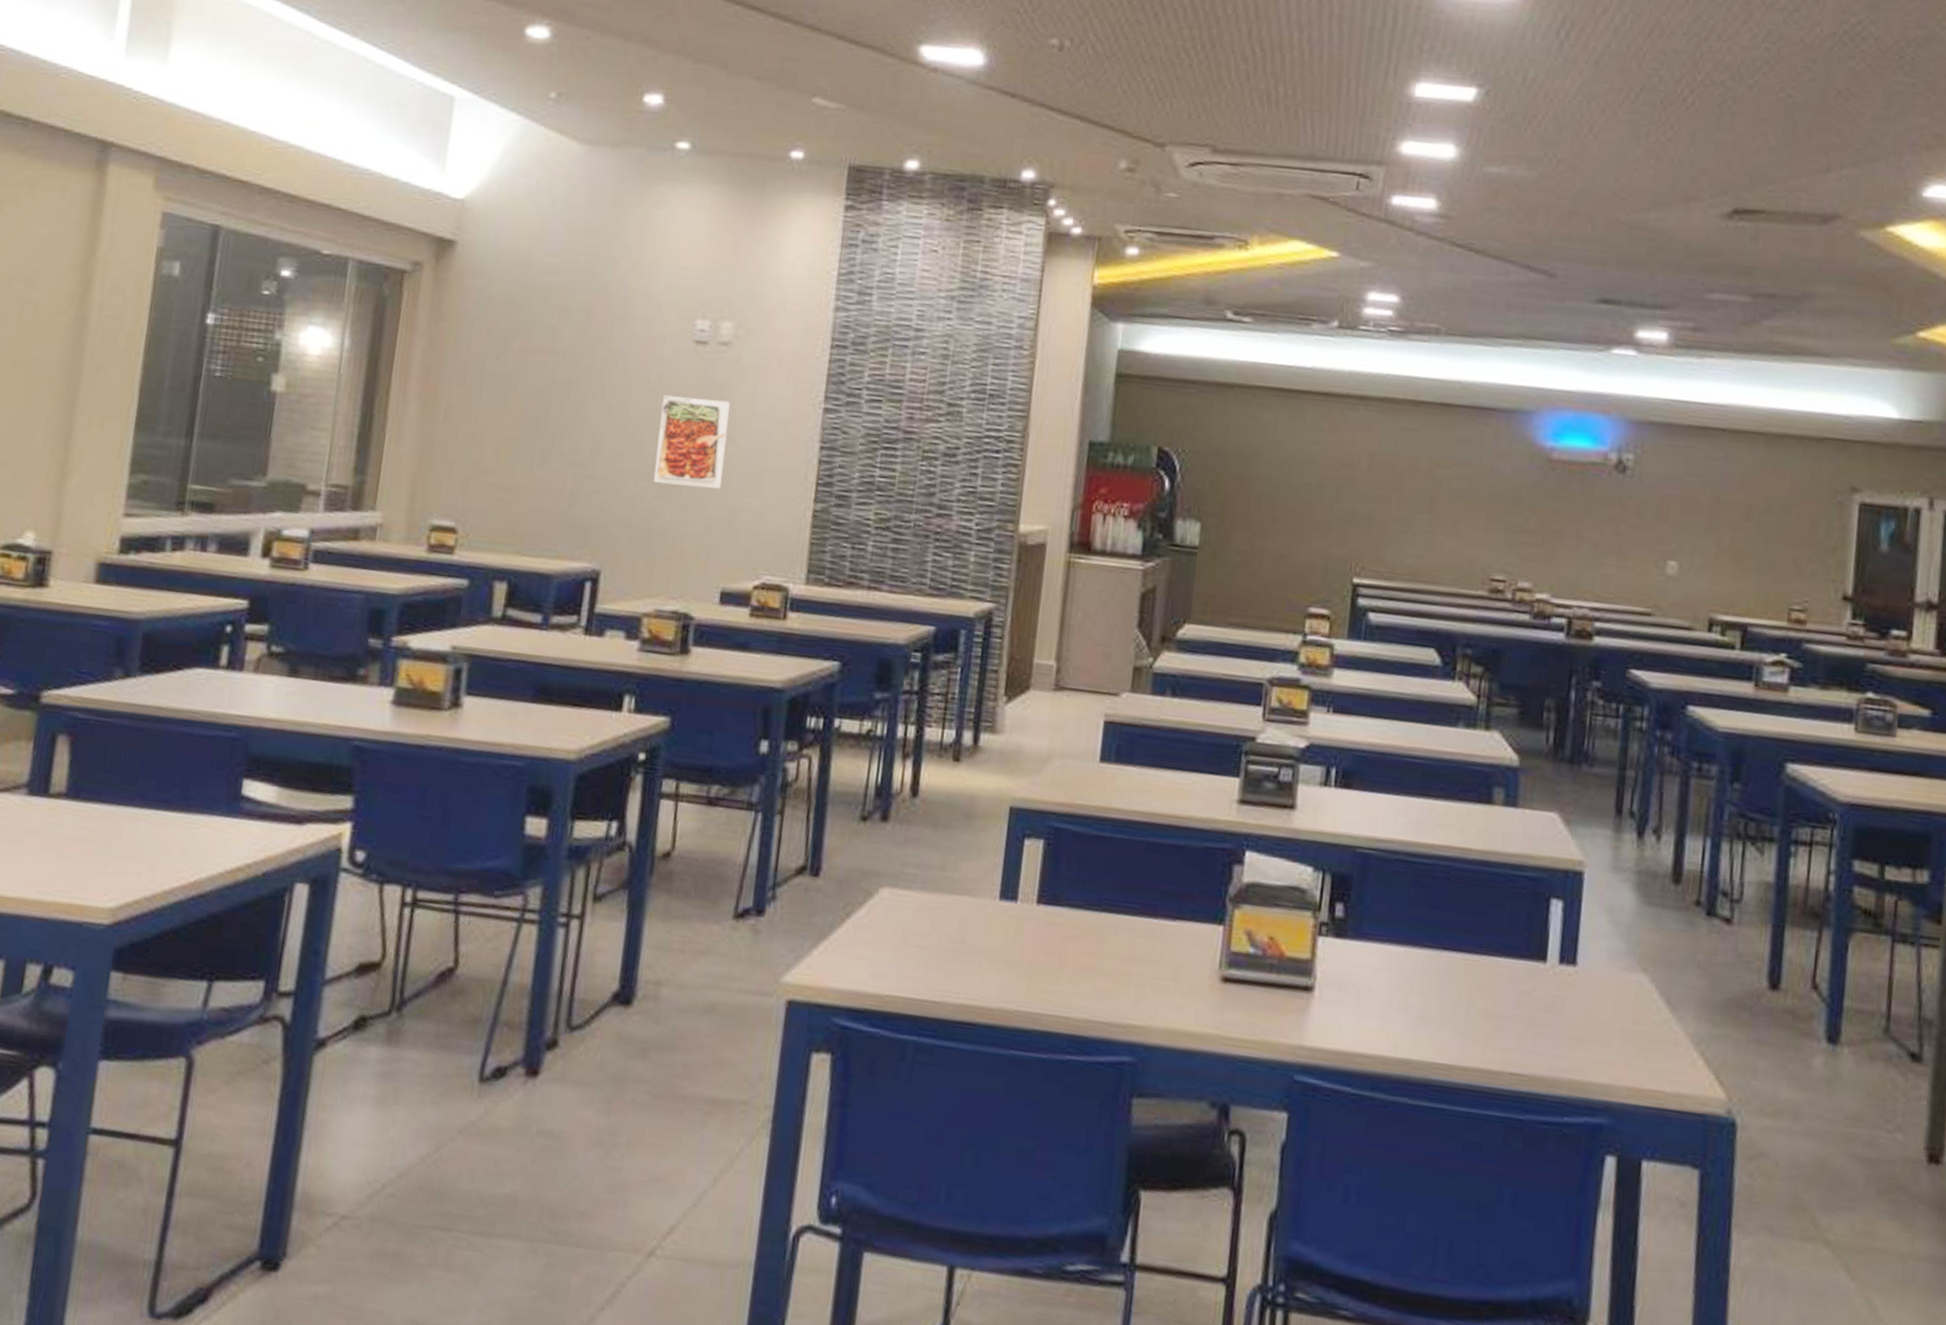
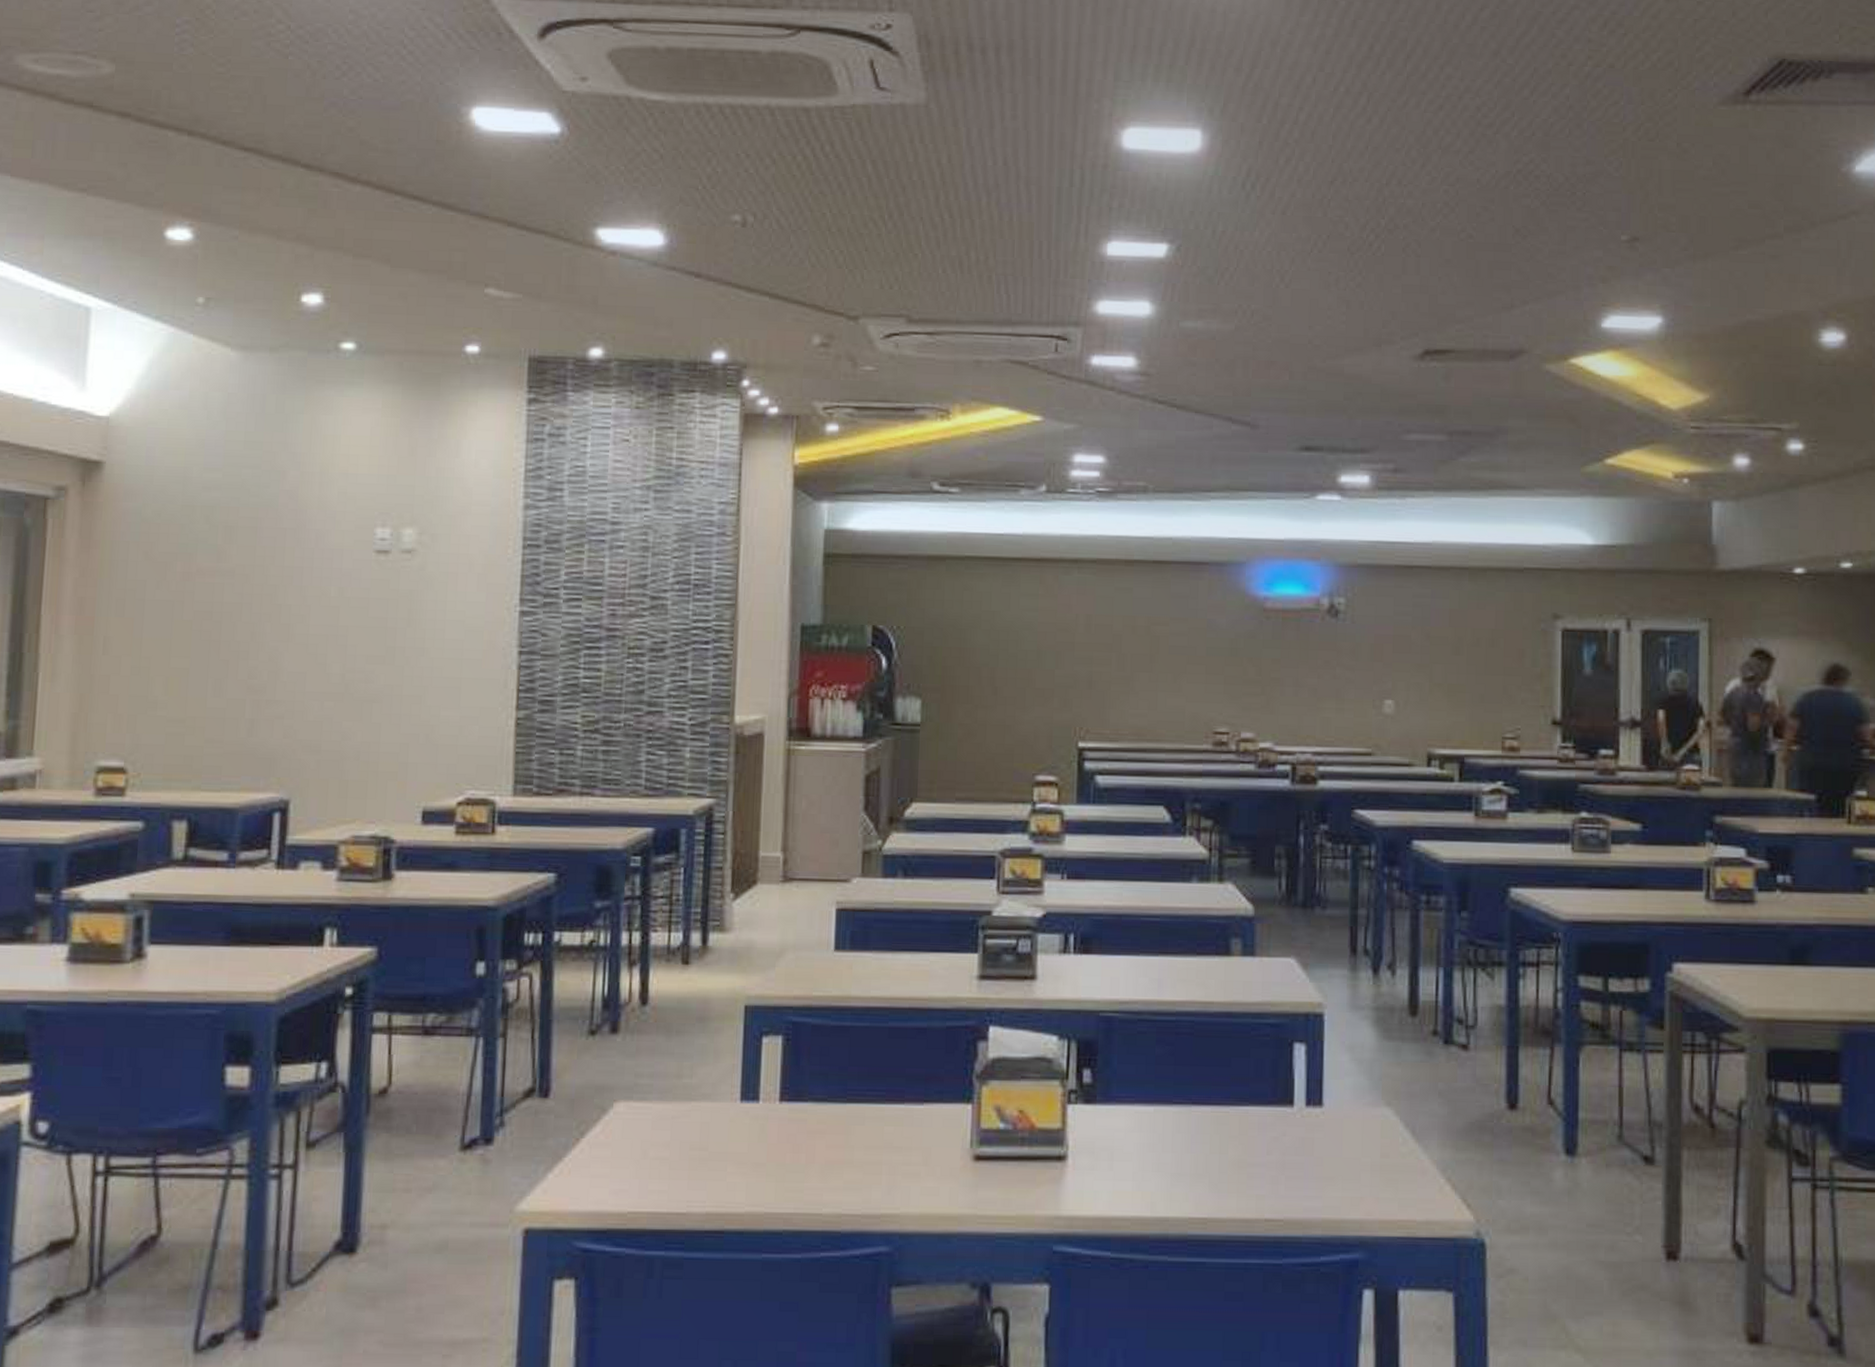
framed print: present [654,395,731,489] -> none [341,609,420,704]

